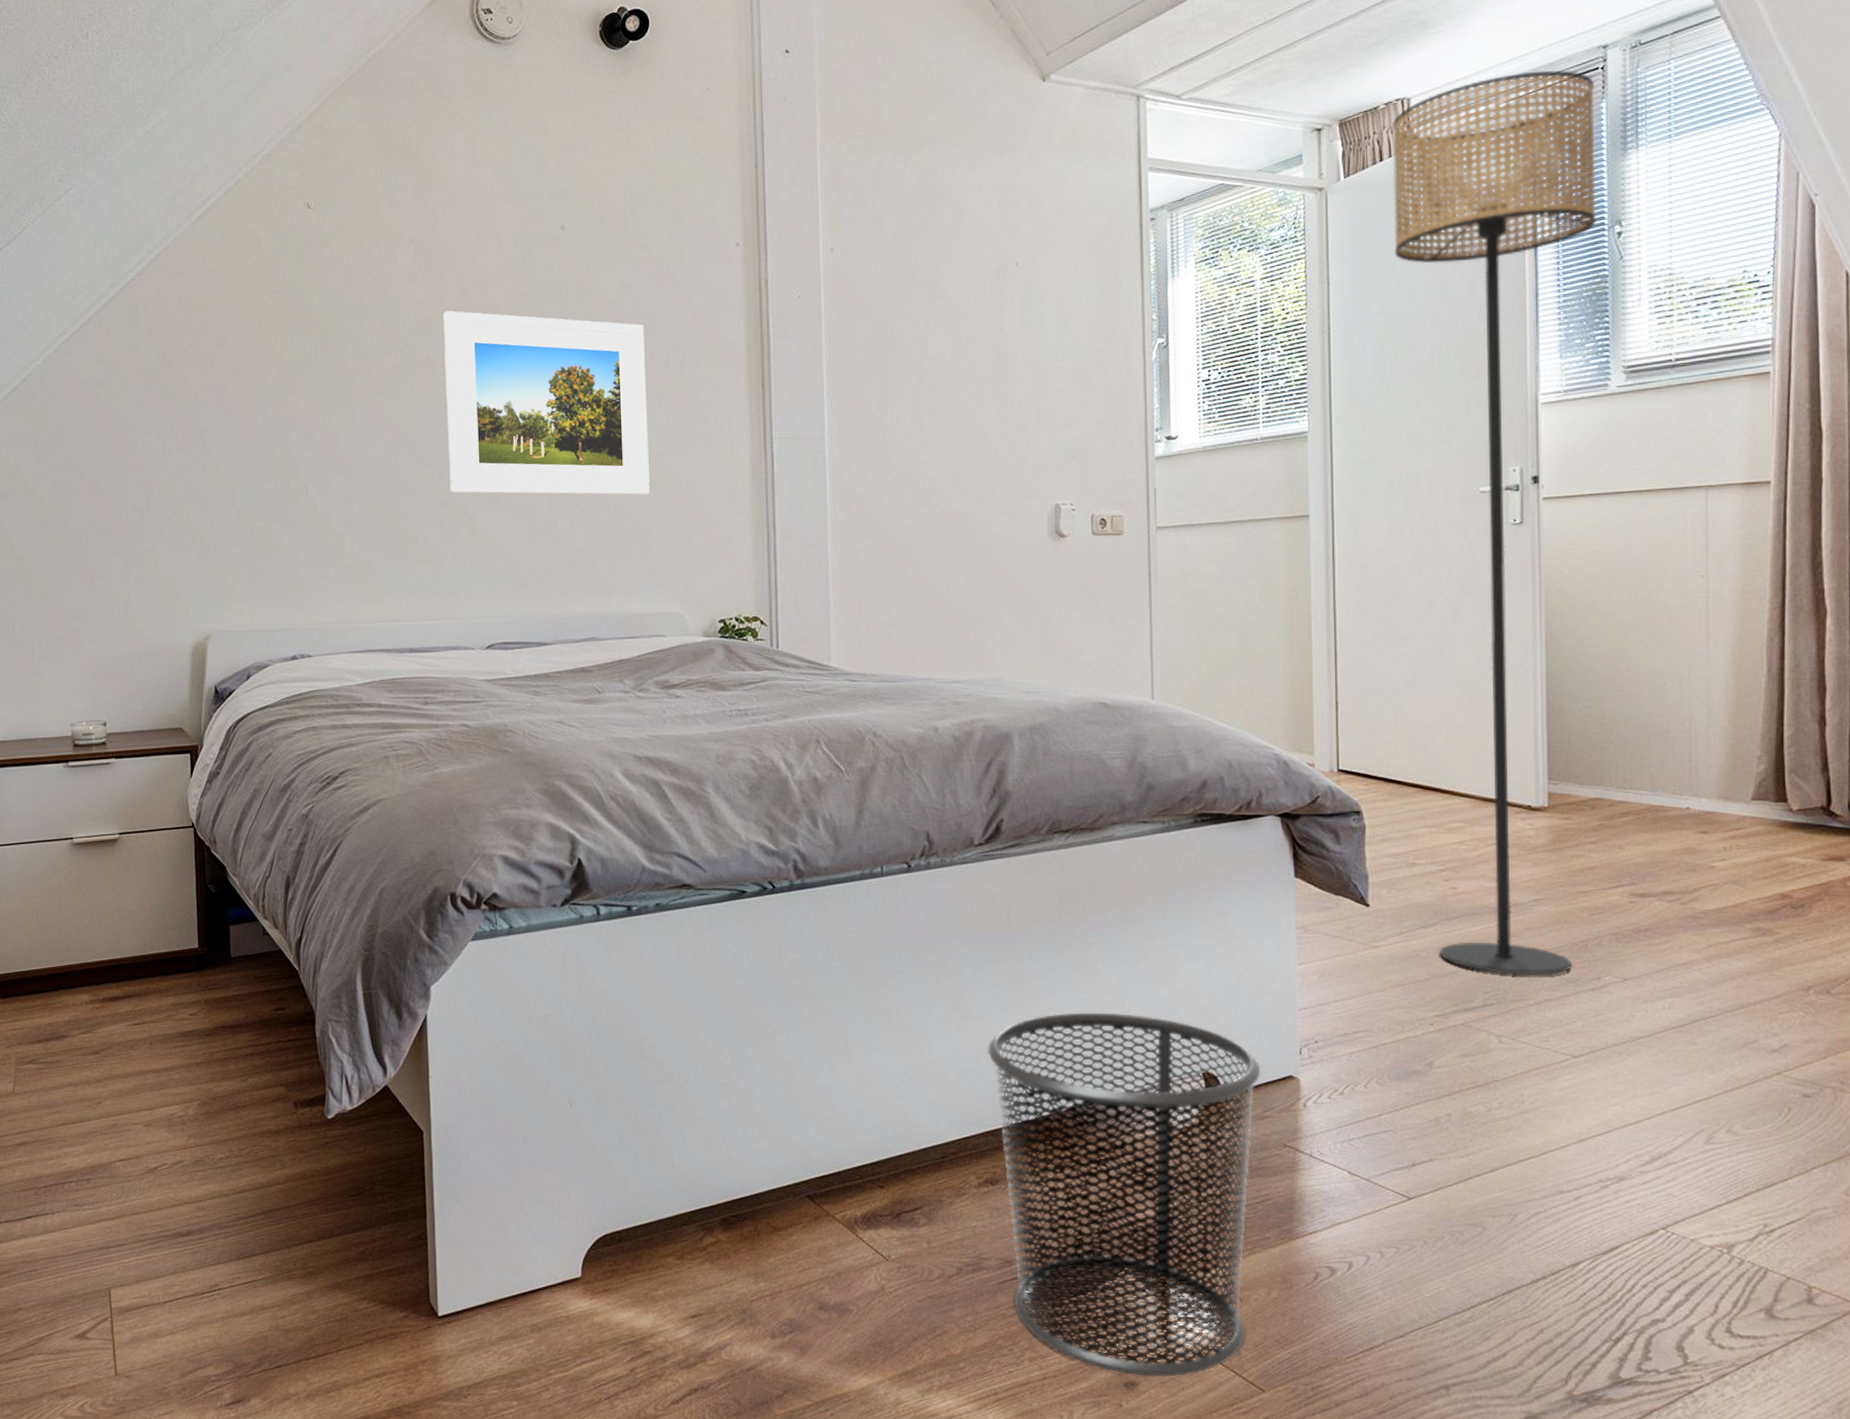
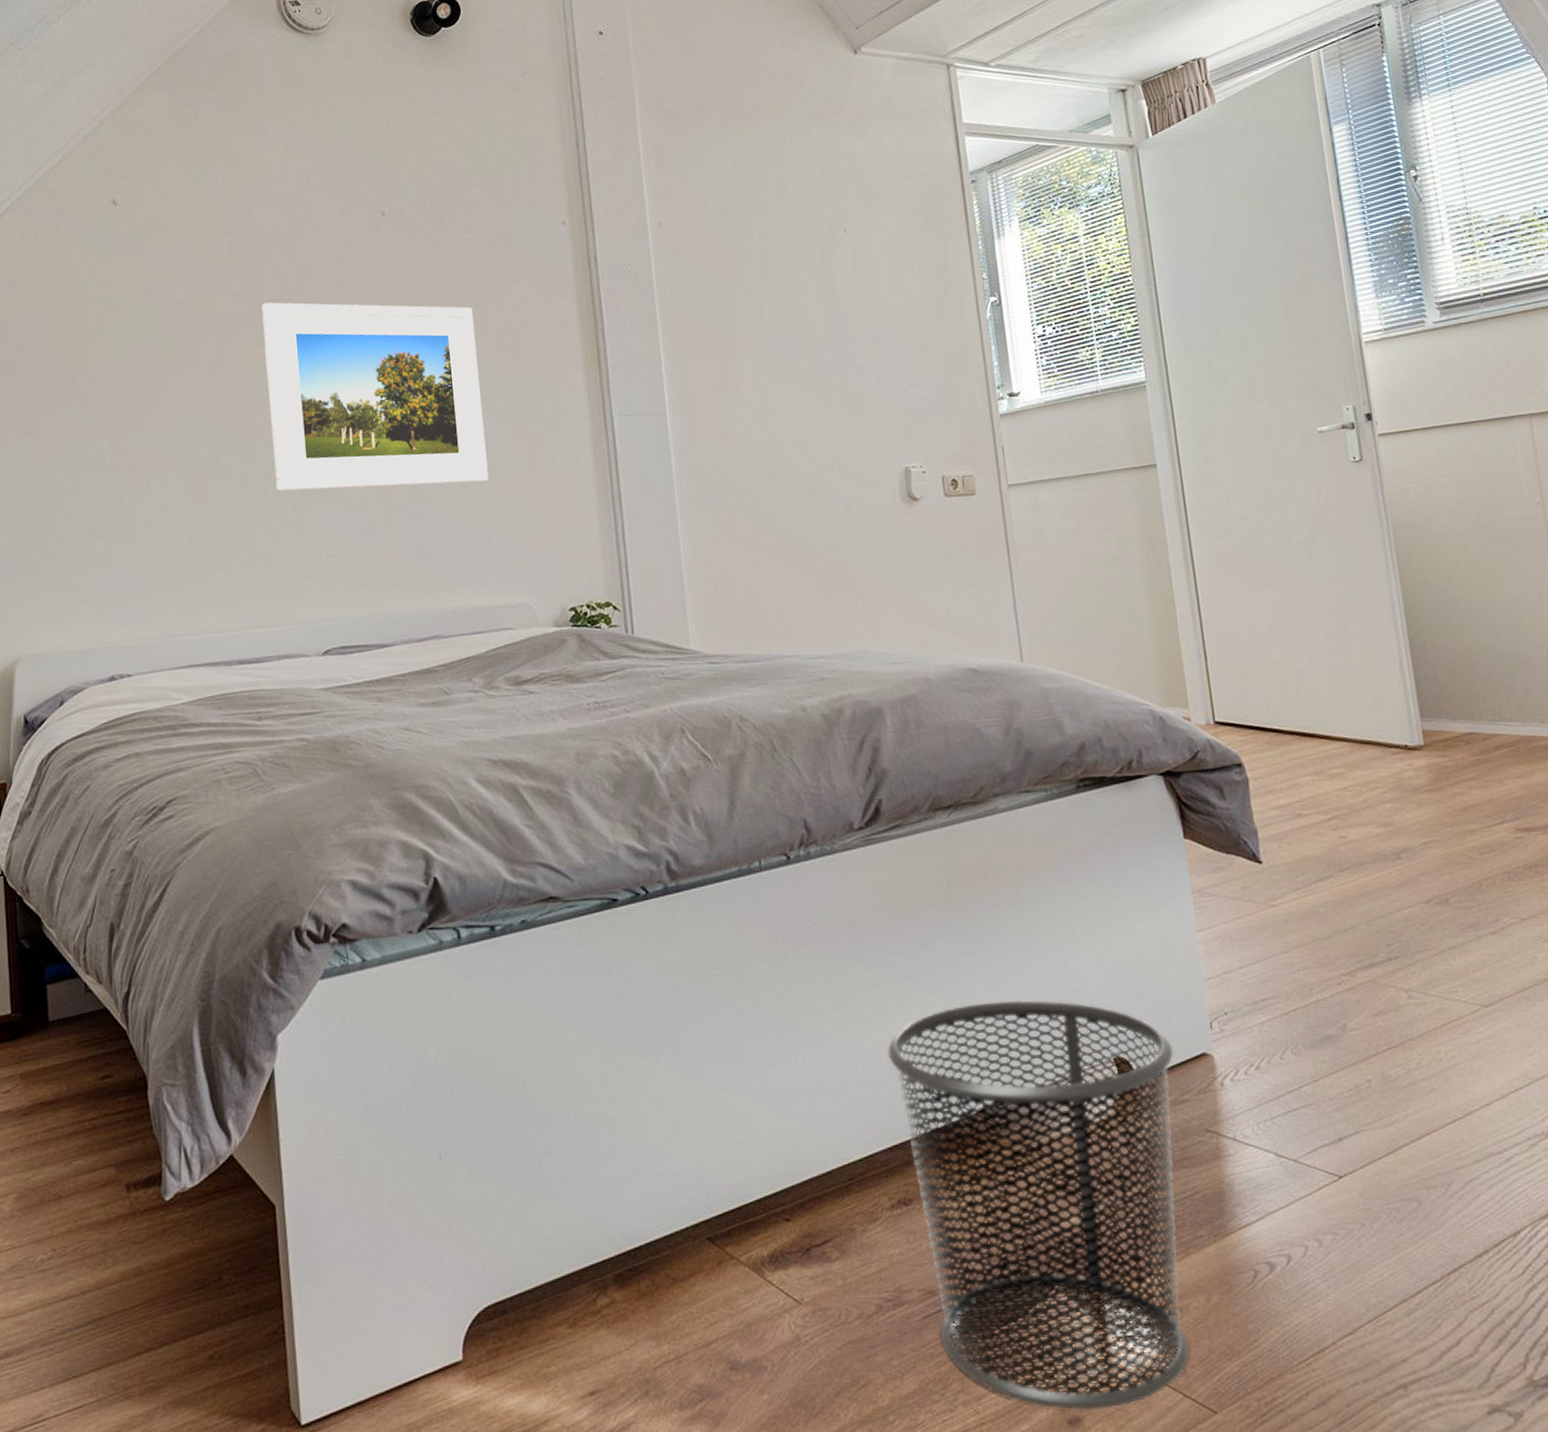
floor lamp: present [1392,70,1597,975] -> none [1191,27,1469,925]

